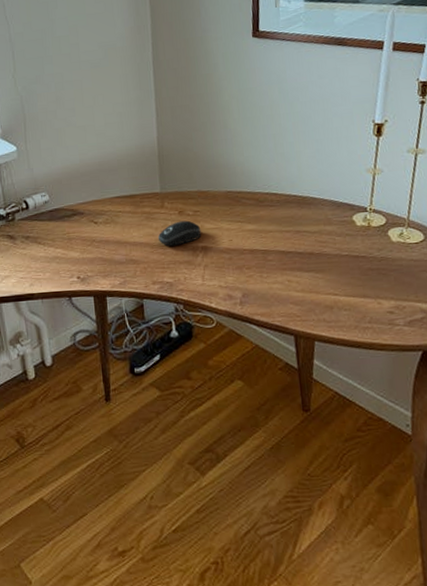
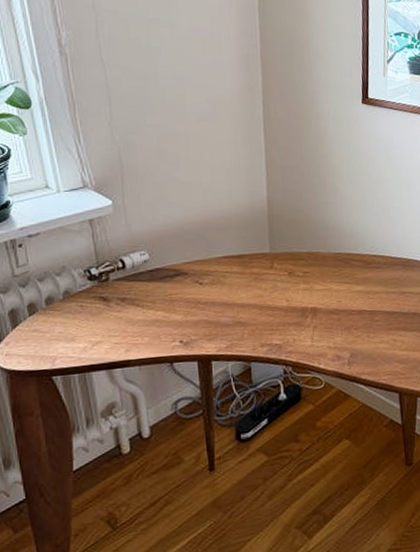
computer mouse: present [157,220,202,246] -> none [266,281,311,308]

